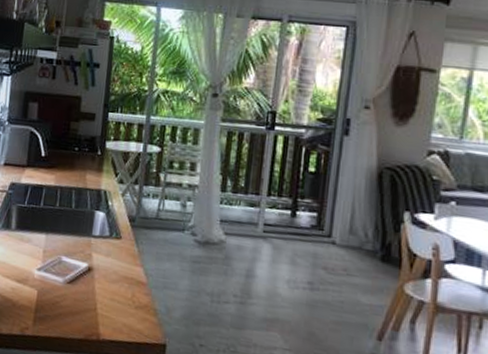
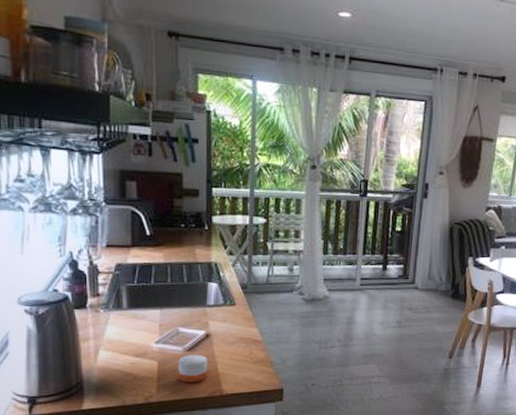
candle: none [55,287,88,321] -> present [178,354,208,383]

